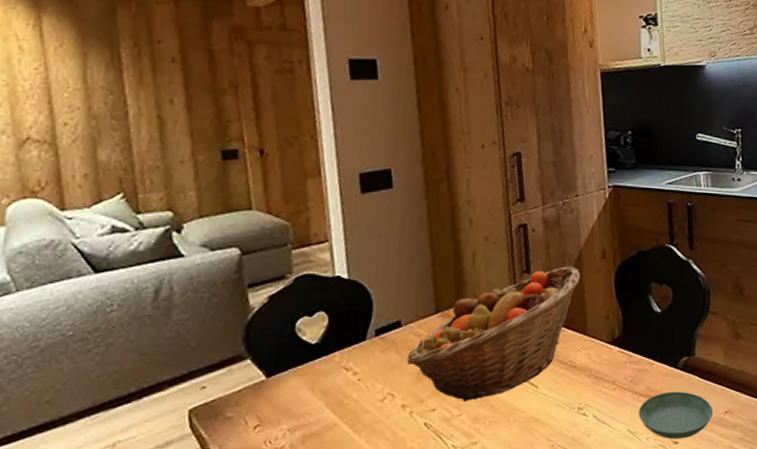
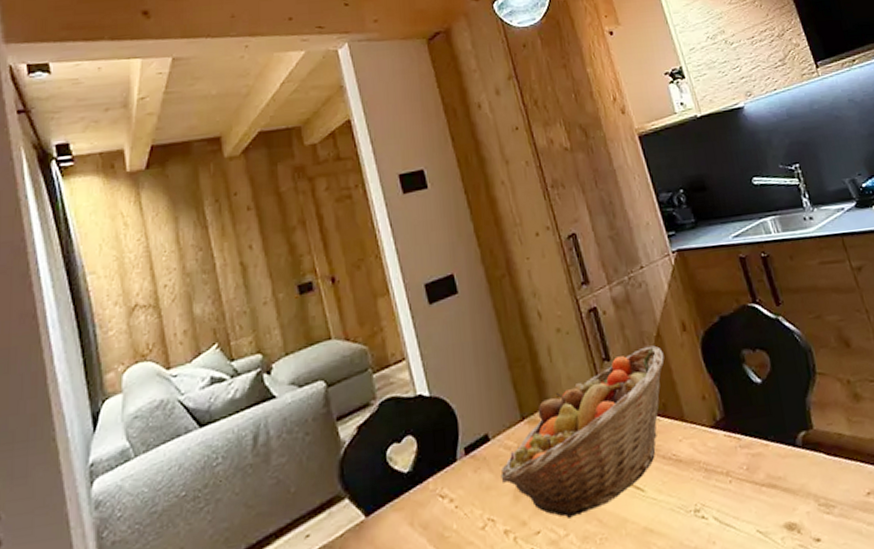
saucer: present [638,391,714,440] -> none [764,474,854,537]

